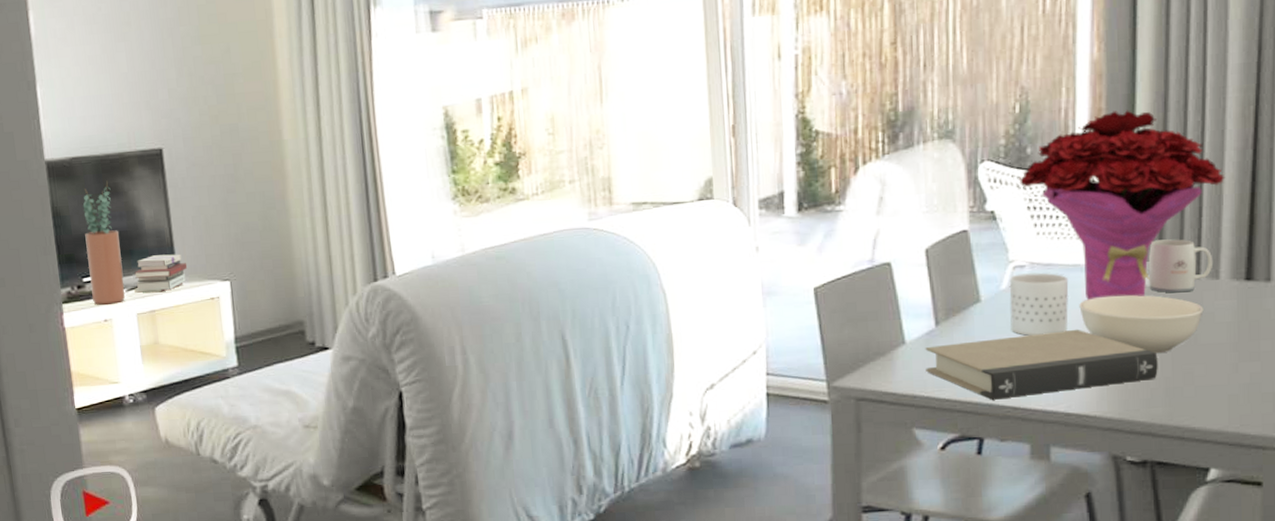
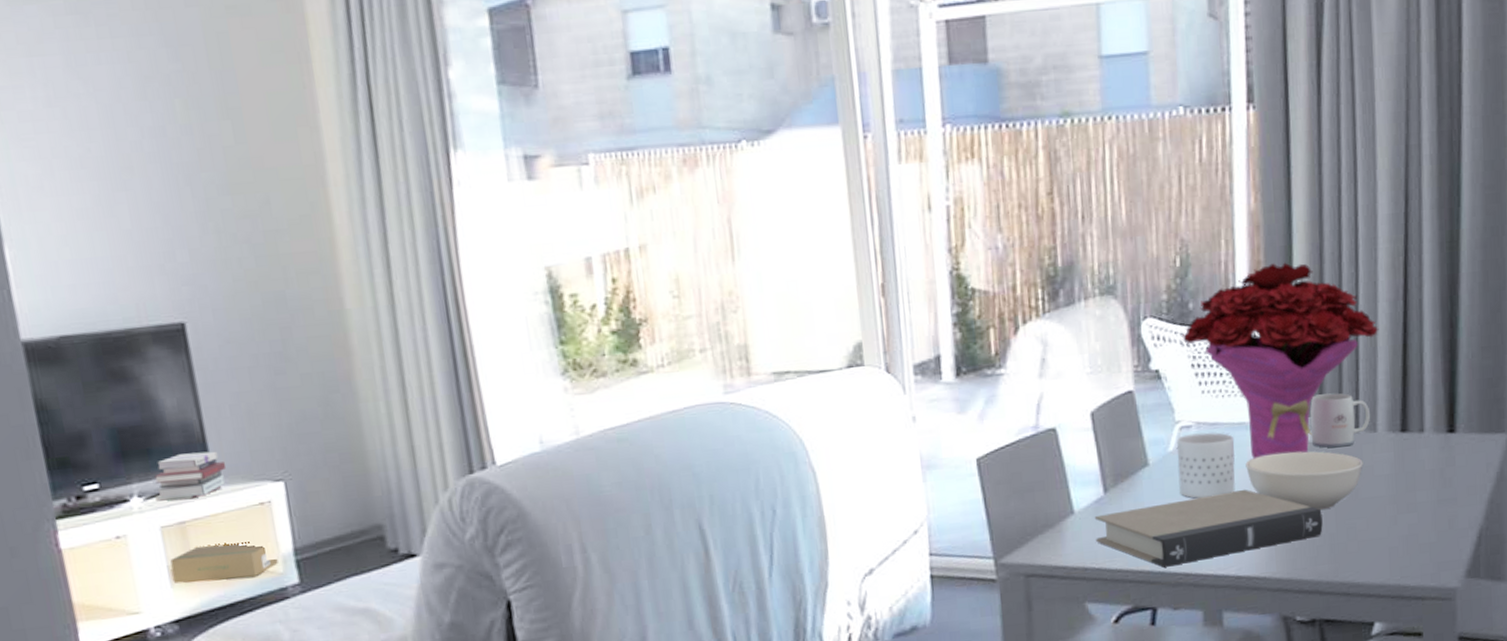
vase: present [83,181,125,305] -> none [78,364,143,519]
box: none [143,330,223,361] -> present [170,543,278,584]

